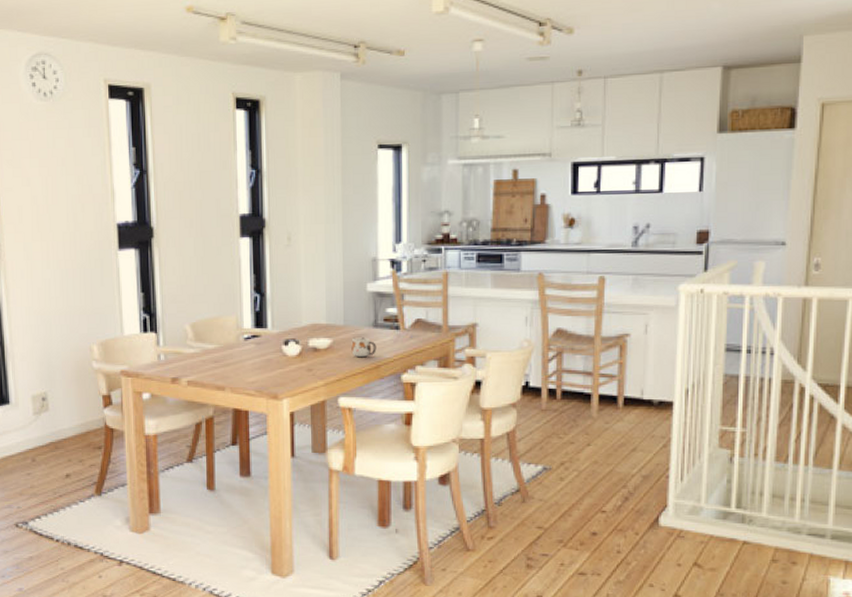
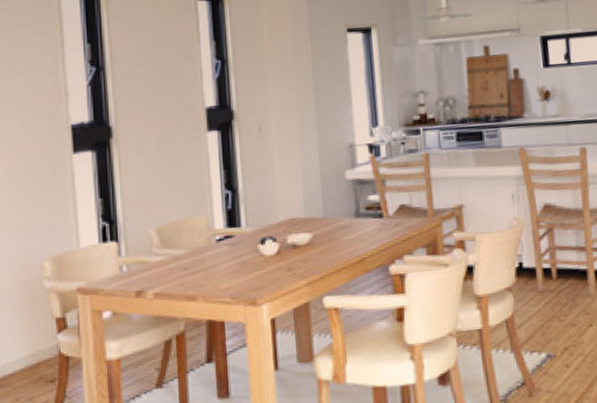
mug: present [351,337,376,358] -> none [333,229,360,251]

